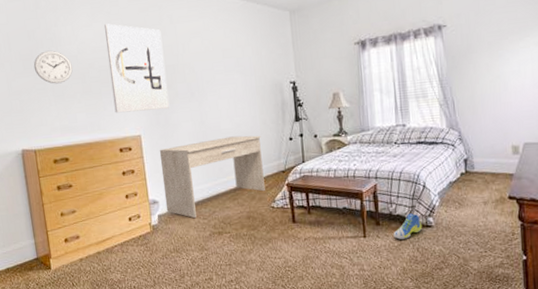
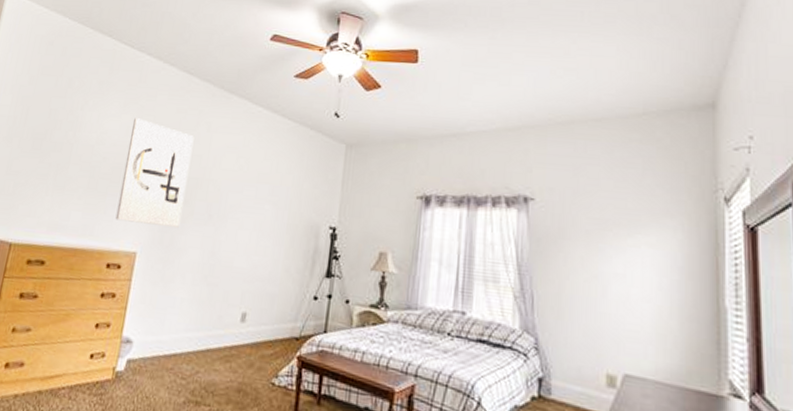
wall clock: present [33,50,73,84] -> none [42,133,86,173]
desk: present [159,135,265,218] -> none [139,275,279,374]

